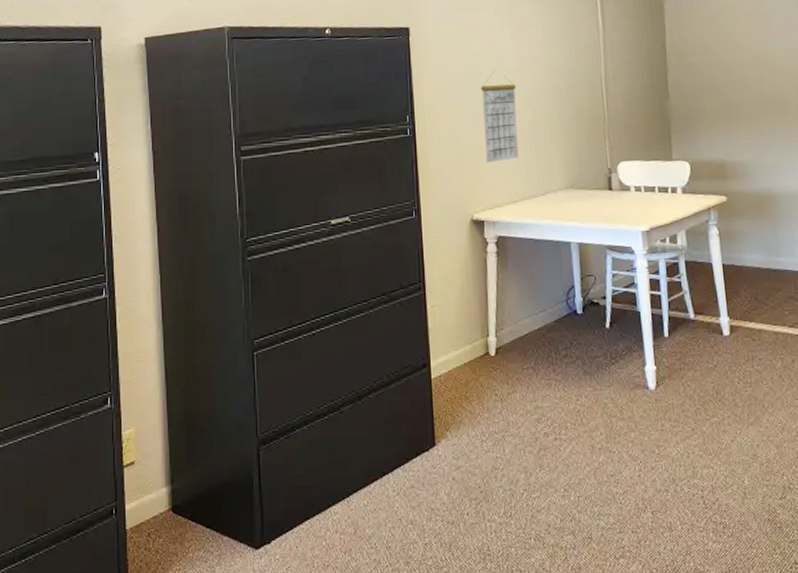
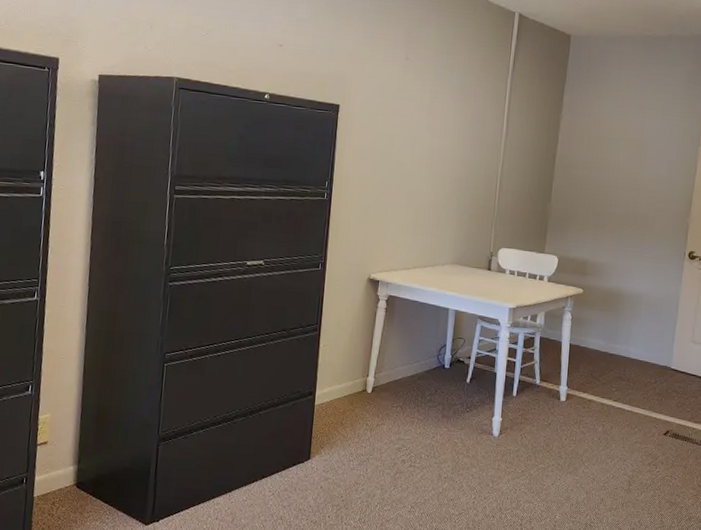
calendar: present [481,68,518,163] -> none [389,153,424,233]

